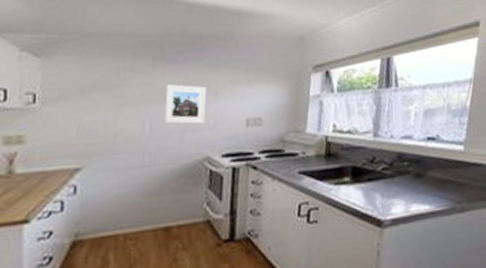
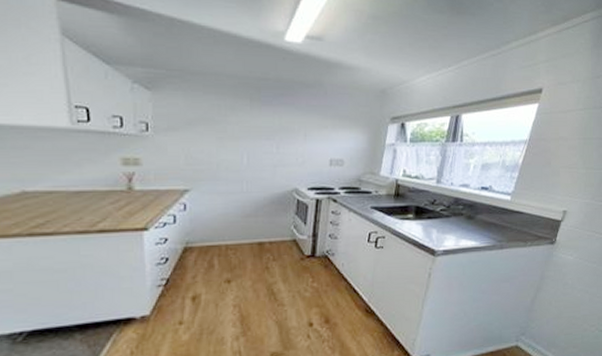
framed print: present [164,83,207,124] -> none [259,123,297,161]

